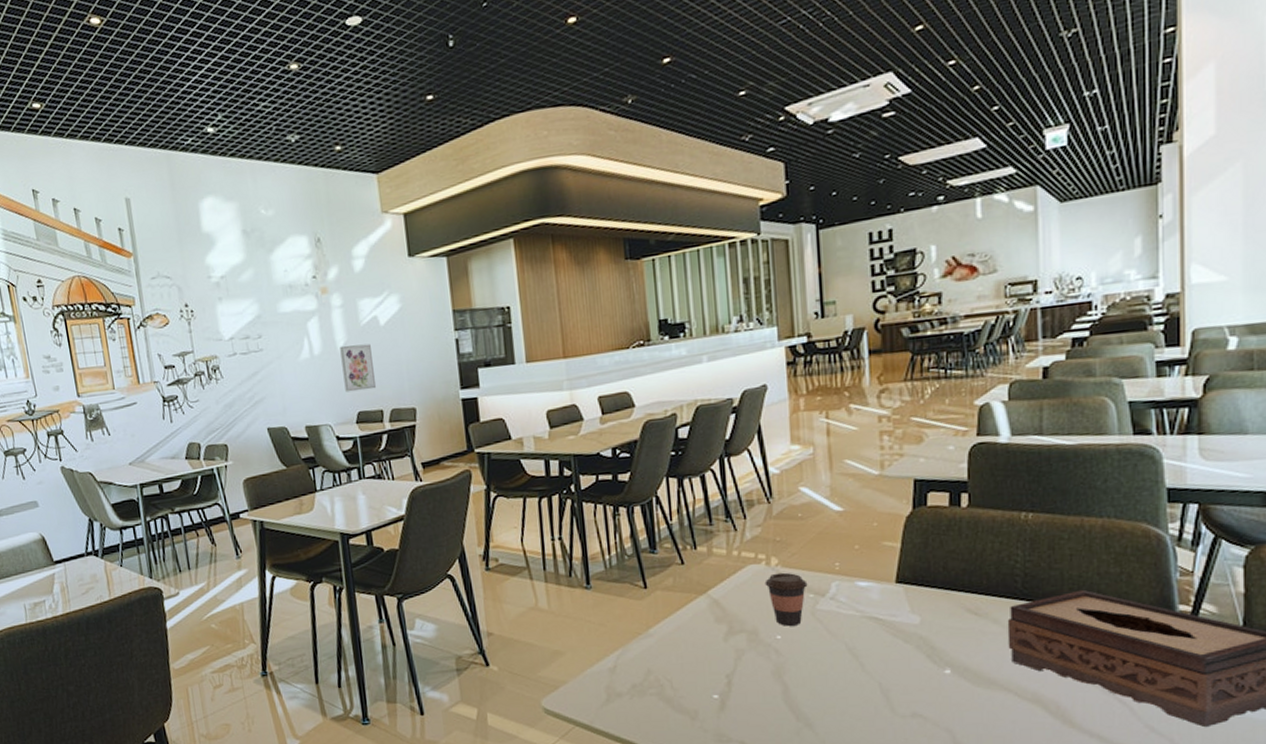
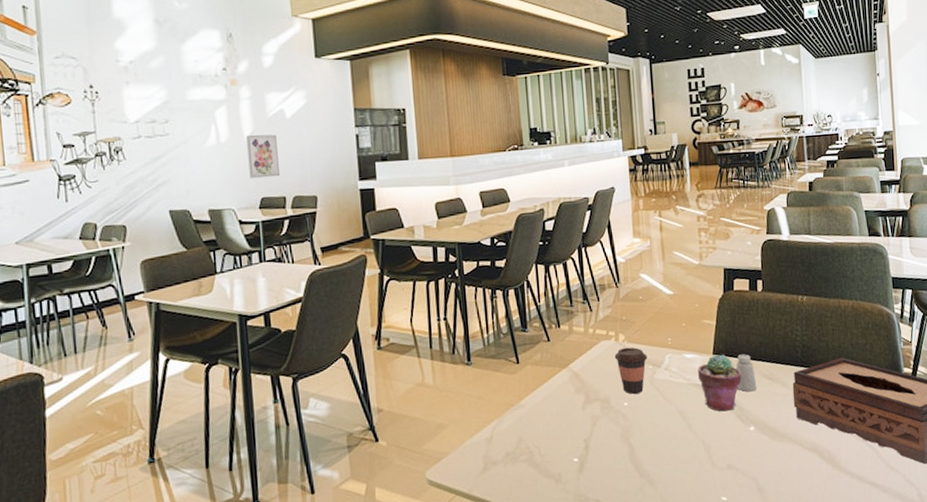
potted succulent: none [873,582,935,650] -> present [697,354,742,412]
saltshaker: none [927,583,957,628] -> present [736,354,757,392]

